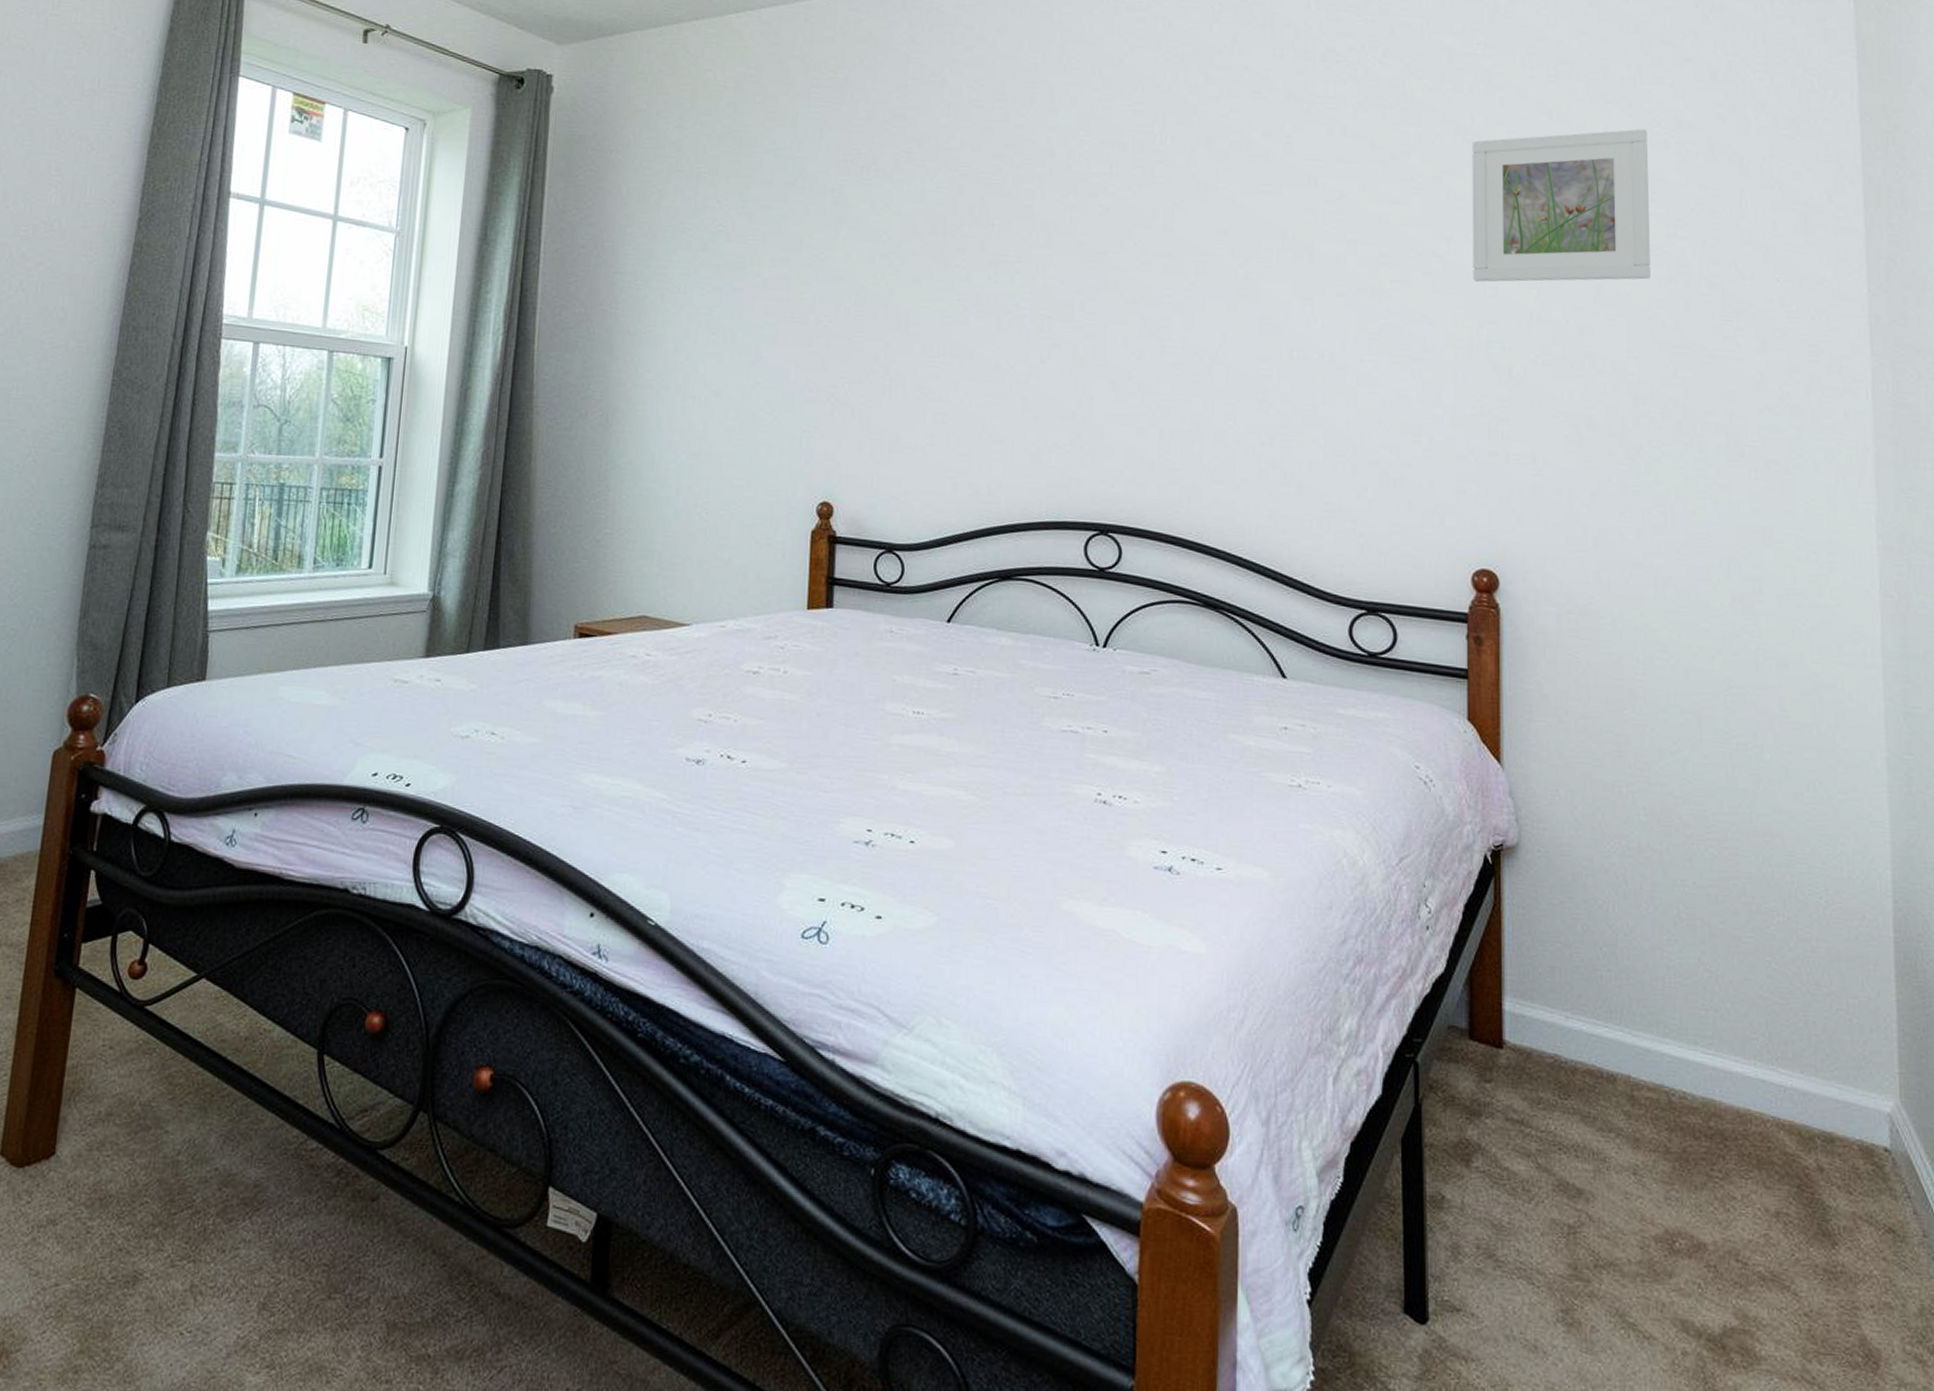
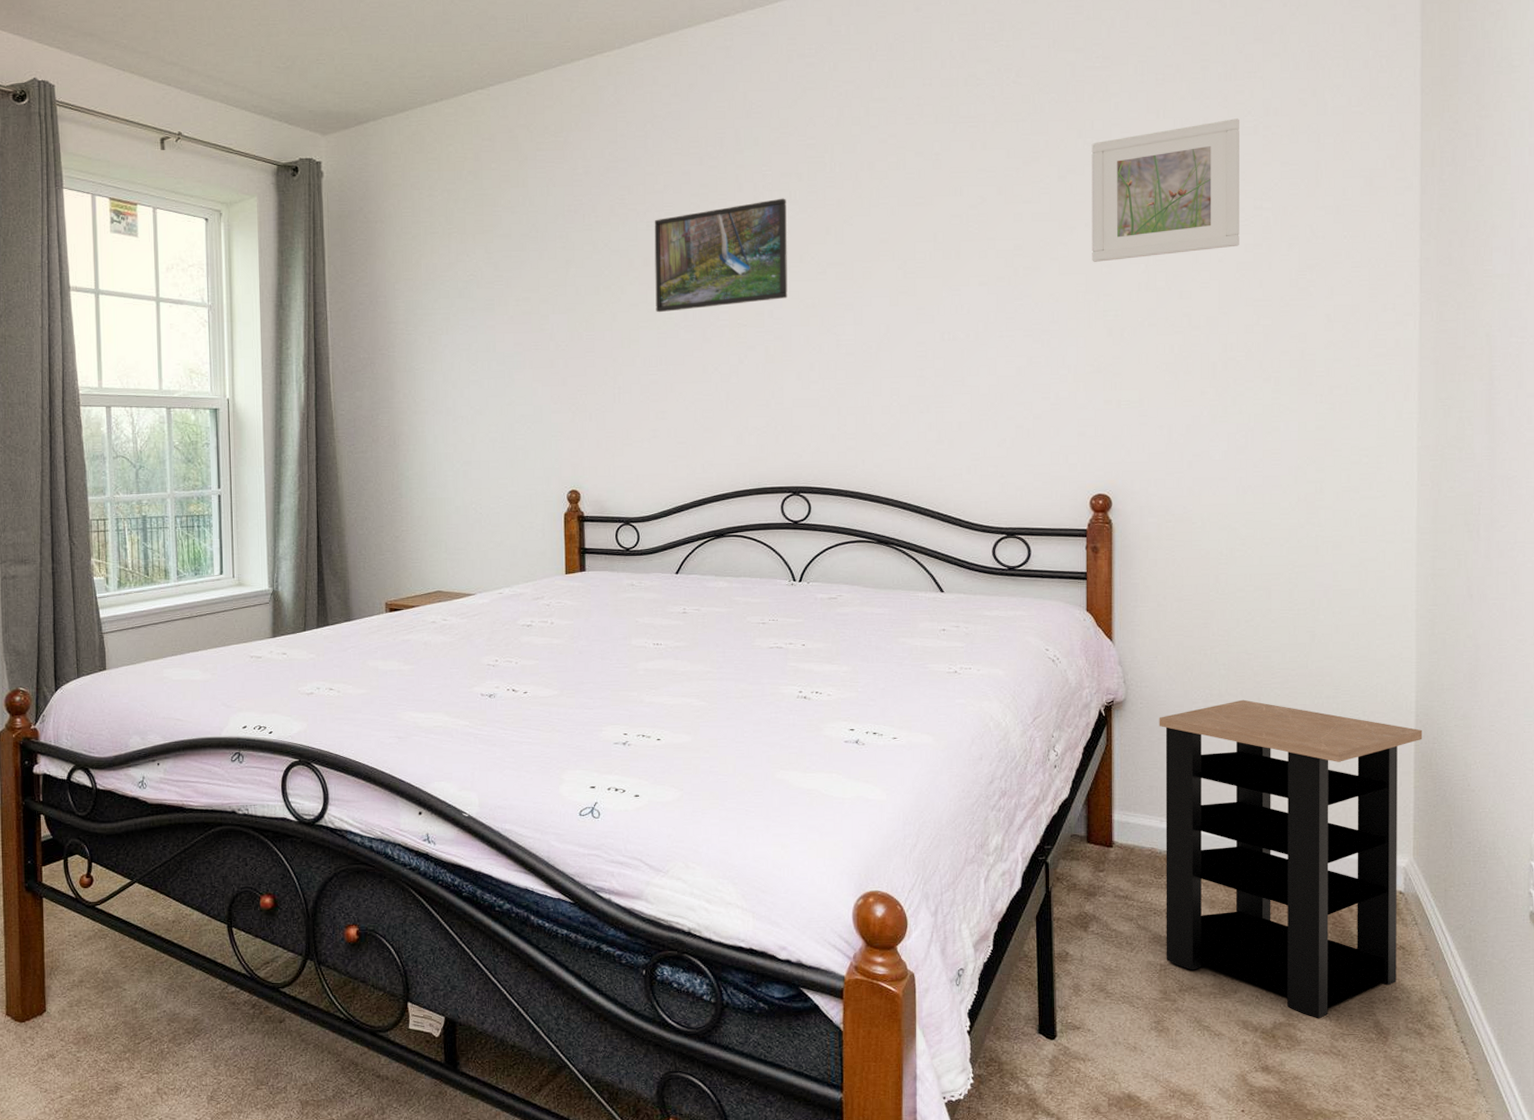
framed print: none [942,169,1106,293] -> present [654,198,788,313]
side table: none [1561,858,1904,1325] -> present [1159,699,1423,1018]

